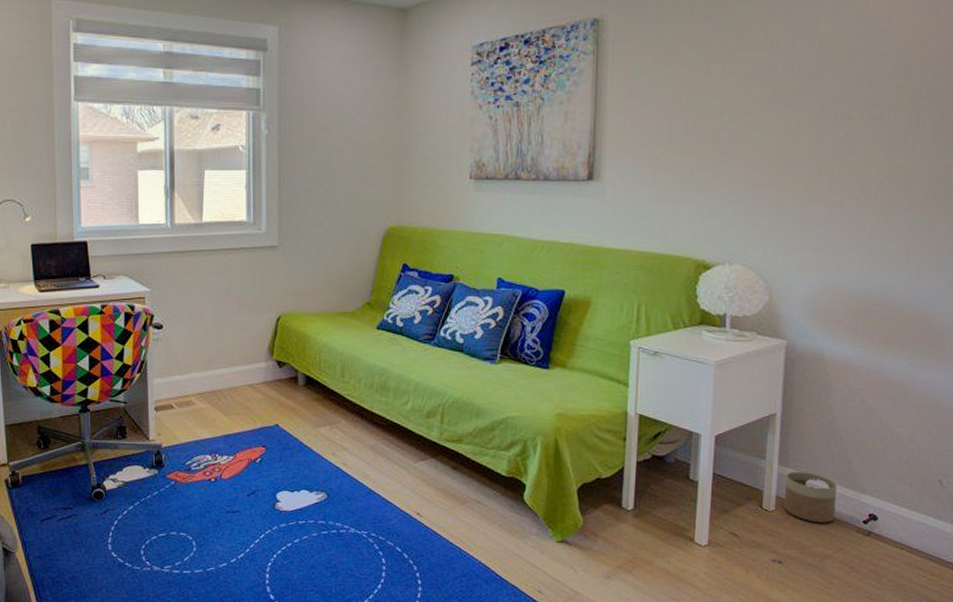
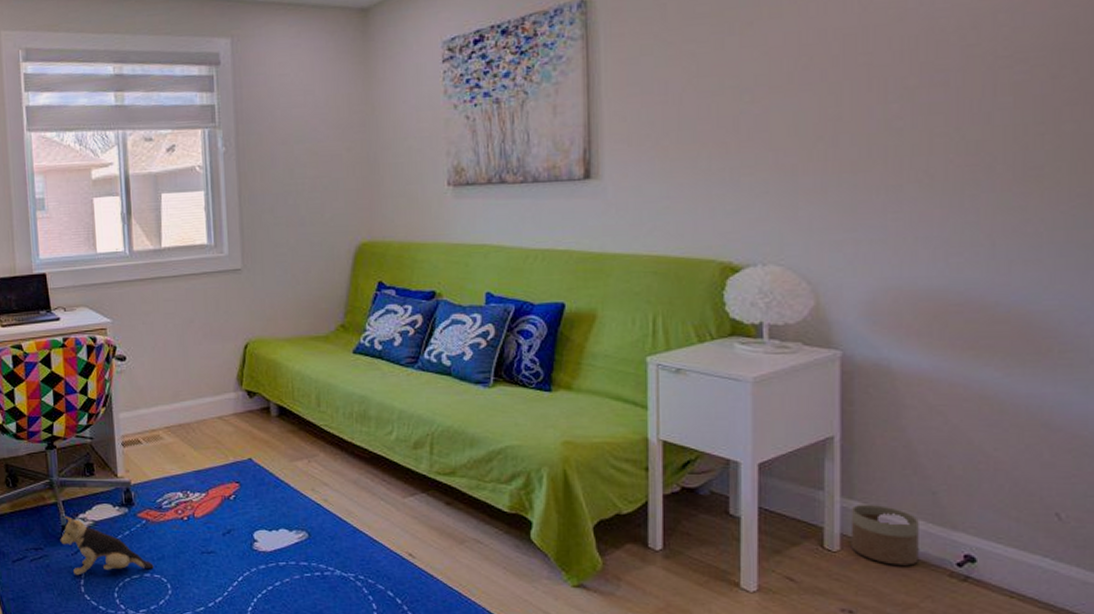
plush toy: none [89,477,180,534] -> present [60,516,154,576]

